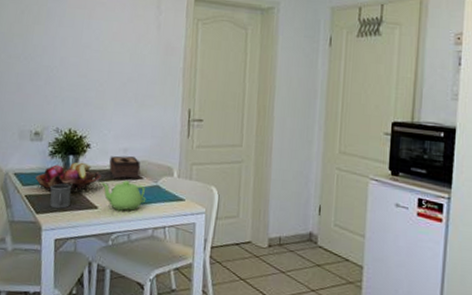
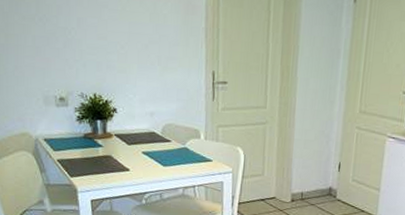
fruit basket: present [35,162,102,192] -> none [66,126,130,156]
mug: present [49,183,71,209] -> none [80,147,103,172]
teapot: present [101,181,147,212] -> none [130,144,176,173]
tissue box: present [109,155,141,179] -> none [137,119,168,142]

